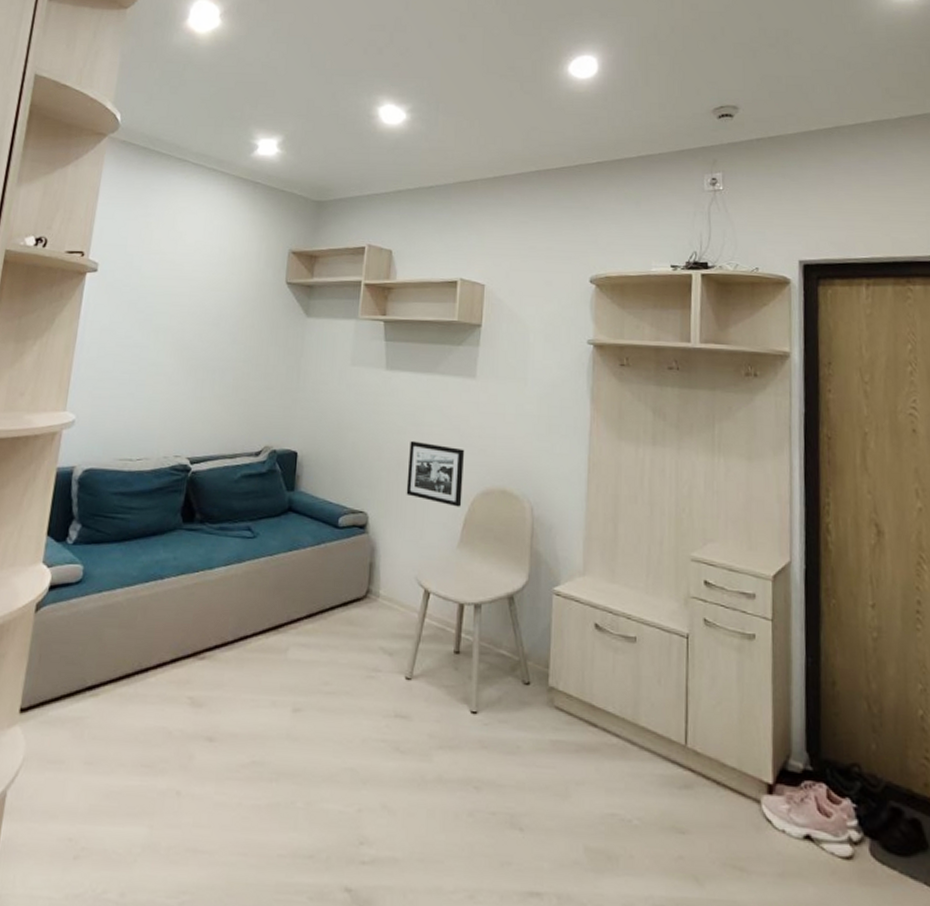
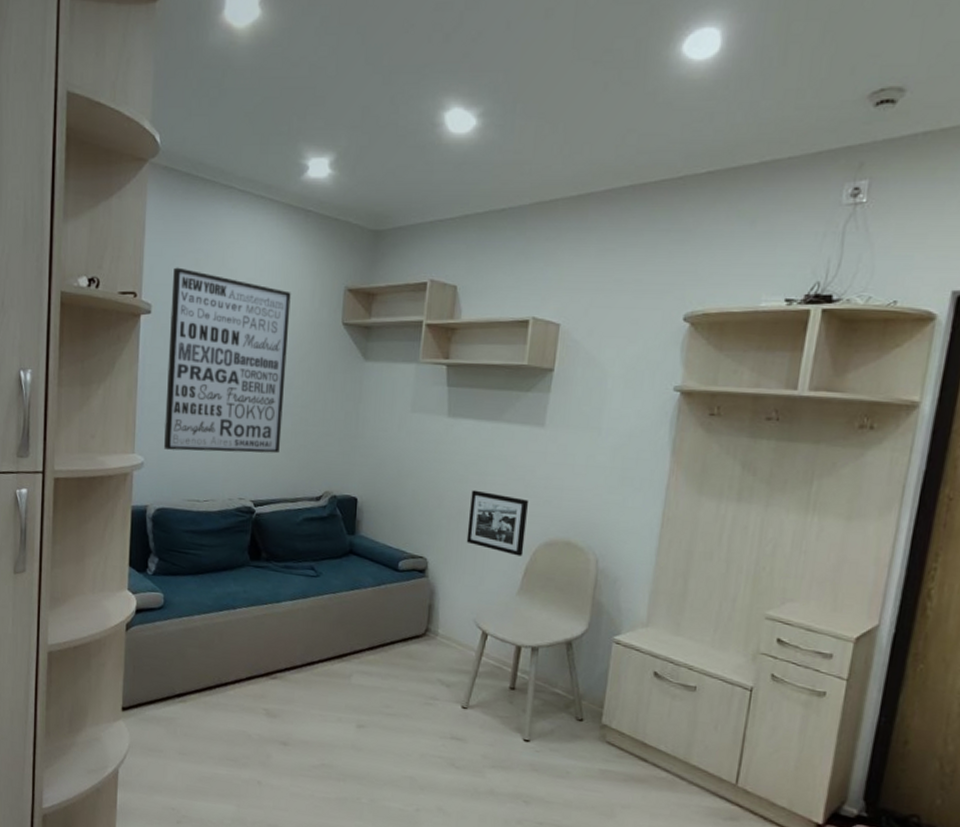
wall art: none [99,229,238,409] -> present [164,267,291,454]

